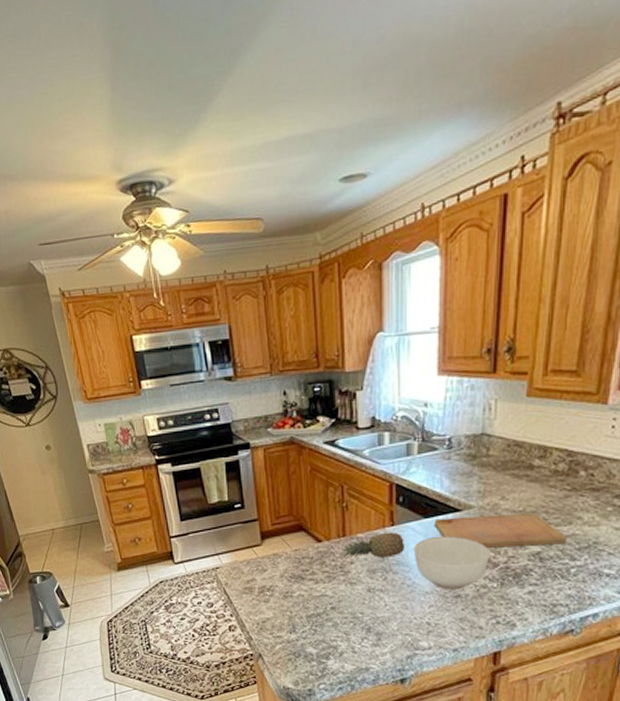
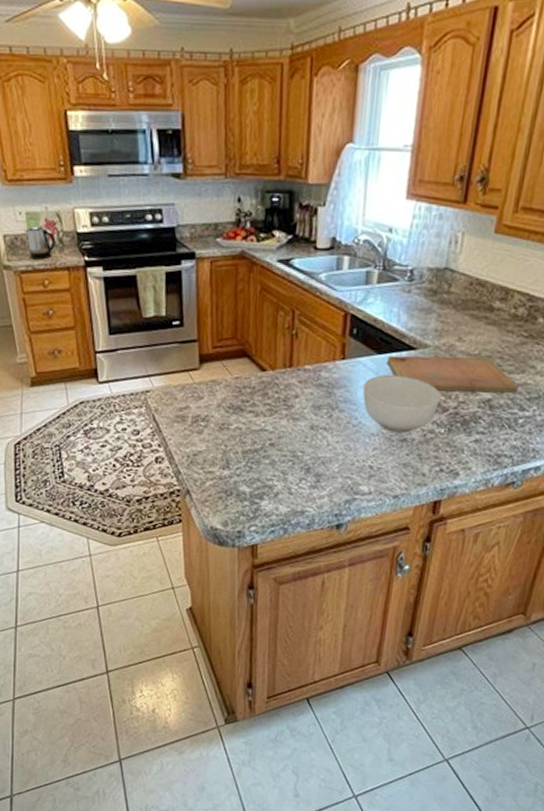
kettle: none [105,434,130,463] -> present [25,226,56,260]
fruit: present [342,532,406,560] -> none [286,365,355,394]

